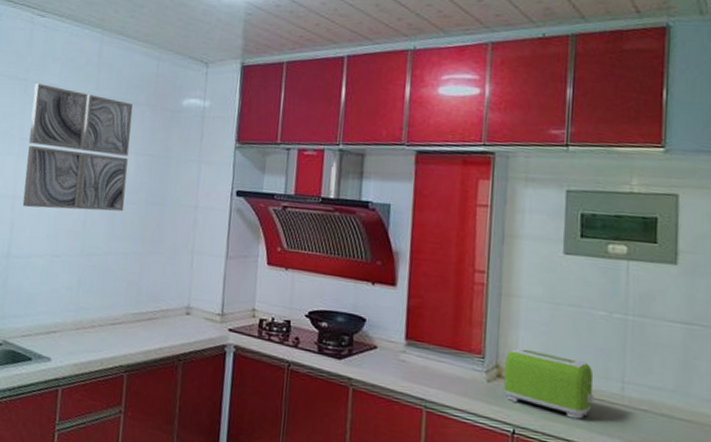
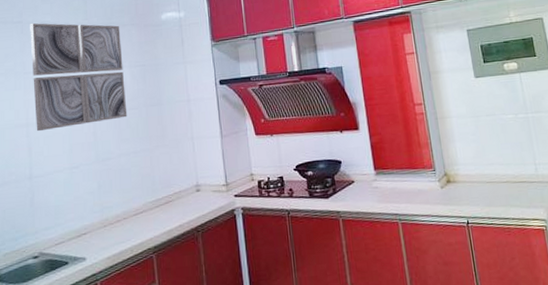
toaster: present [504,348,595,420] -> none [450,155,519,201]

